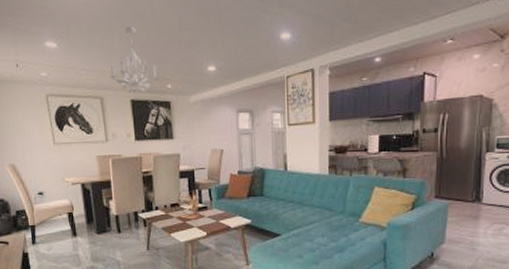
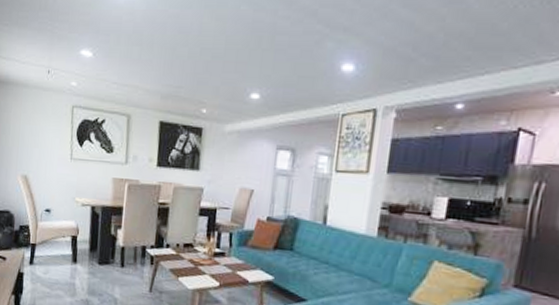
chandelier: present [110,26,159,95] -> none [142,41,195,117]

